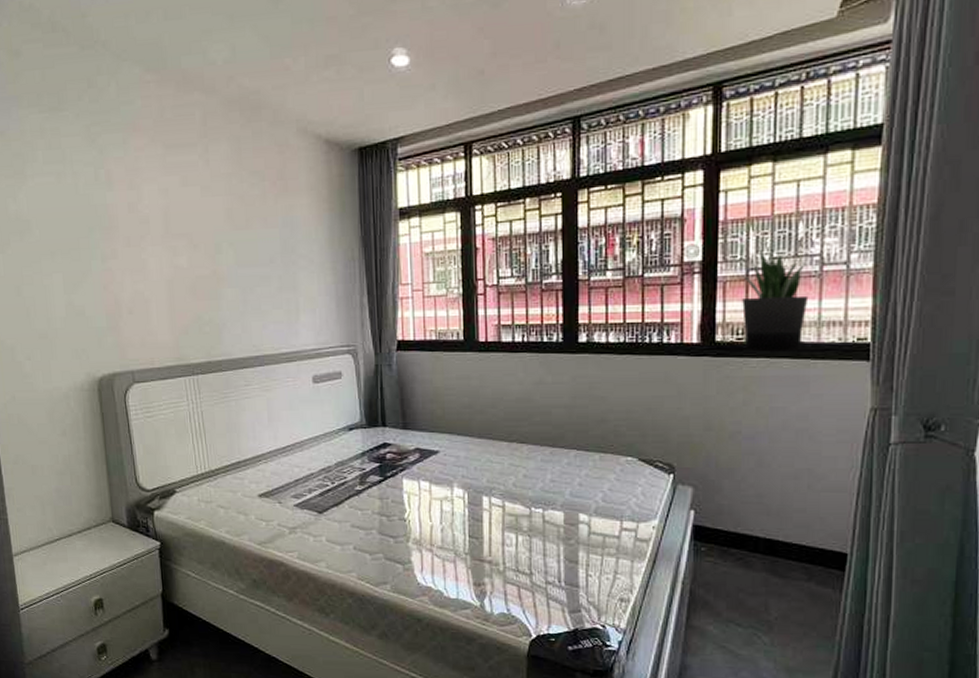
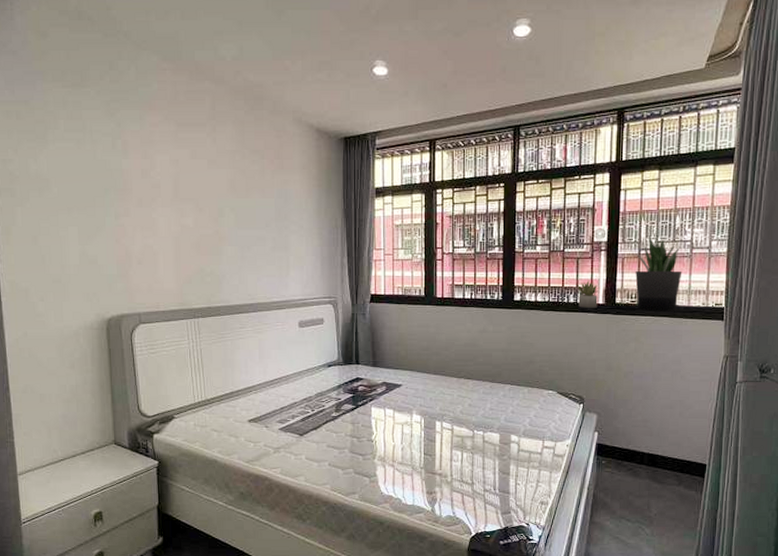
succulent plant: none [663,313,692,349] -> present [578,281,599,308]

